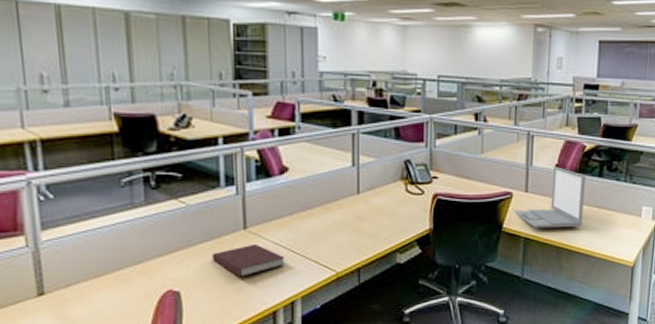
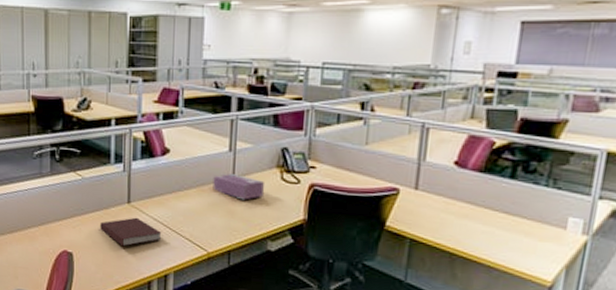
tissue box: none [337,189,391,215] -> present [213,174,265,200]
laptop: present [514,166,586,229] -> none [399,163,493,233]

